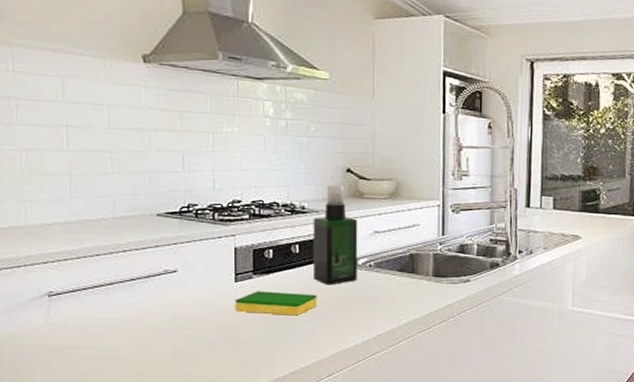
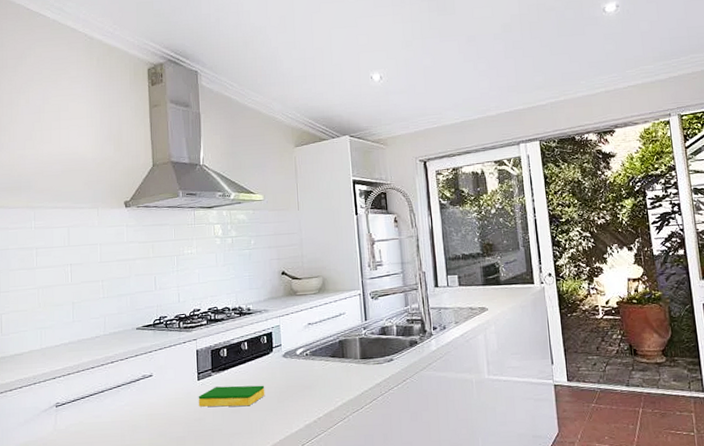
spray bottle: present [312,184,358,285] -> none [257,286,297,376]

